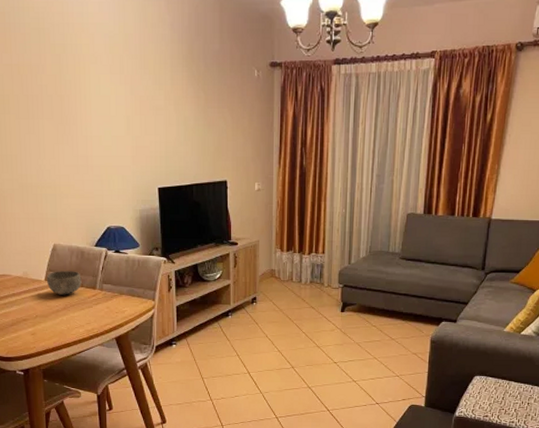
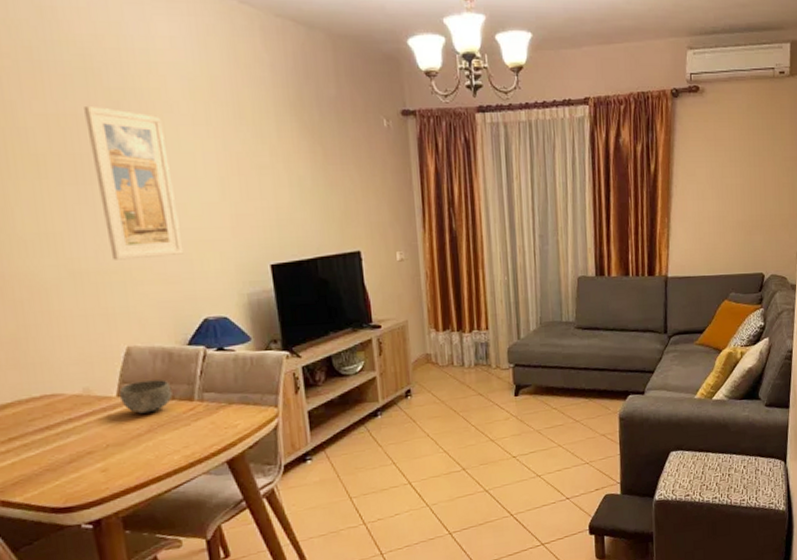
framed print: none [36,58,97,178] -> present [84,105,184,260]

